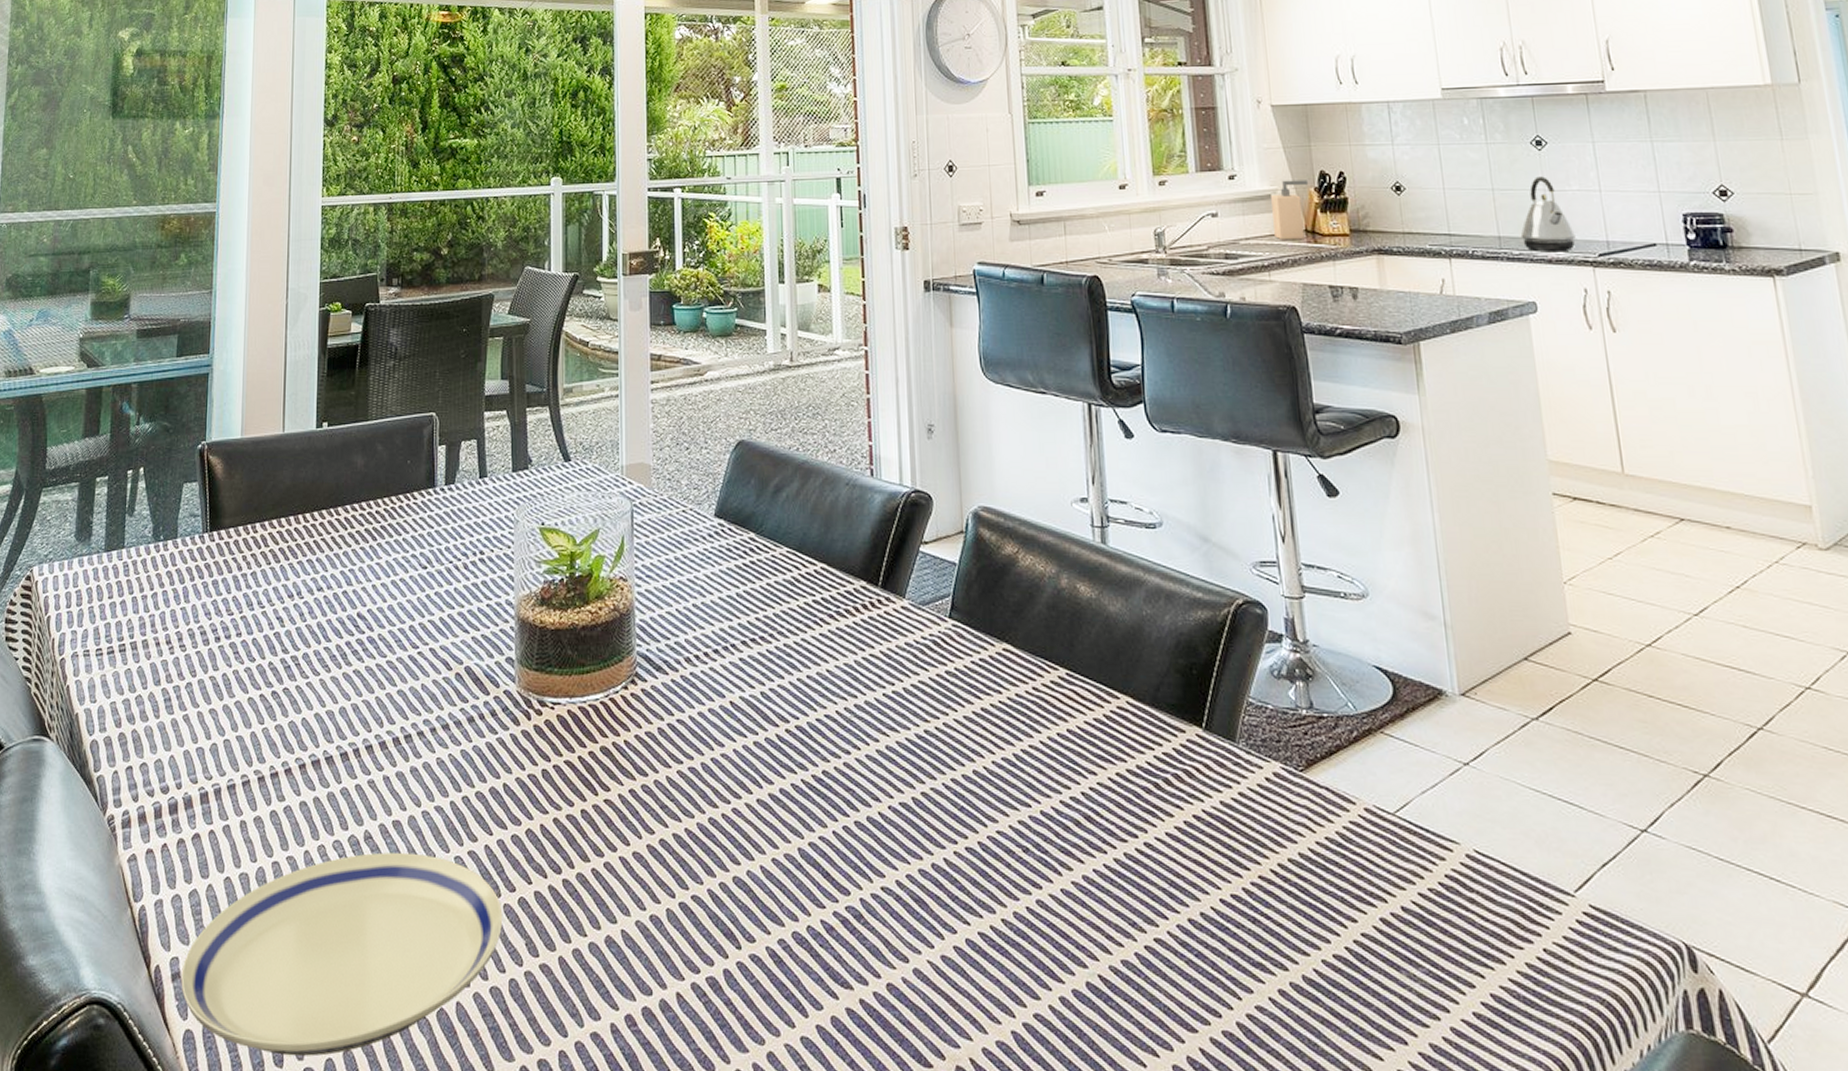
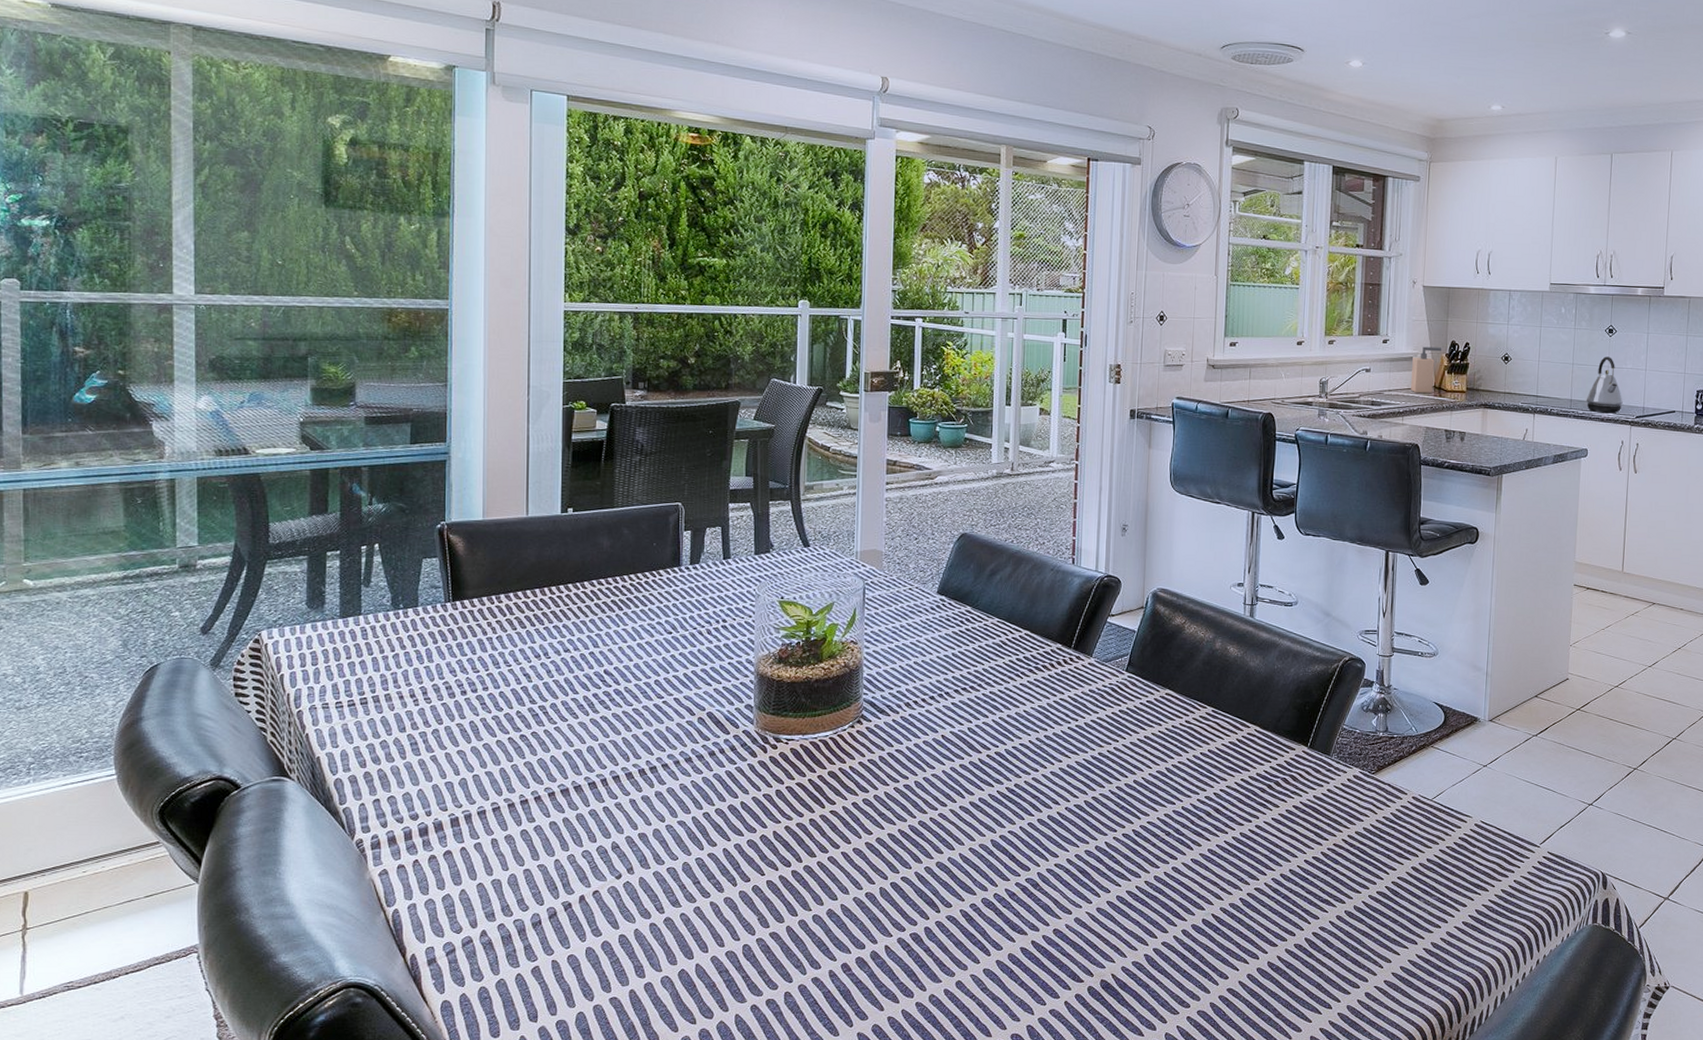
plate: present [181,852,503,1057] -> none [437,857,739,1013]

